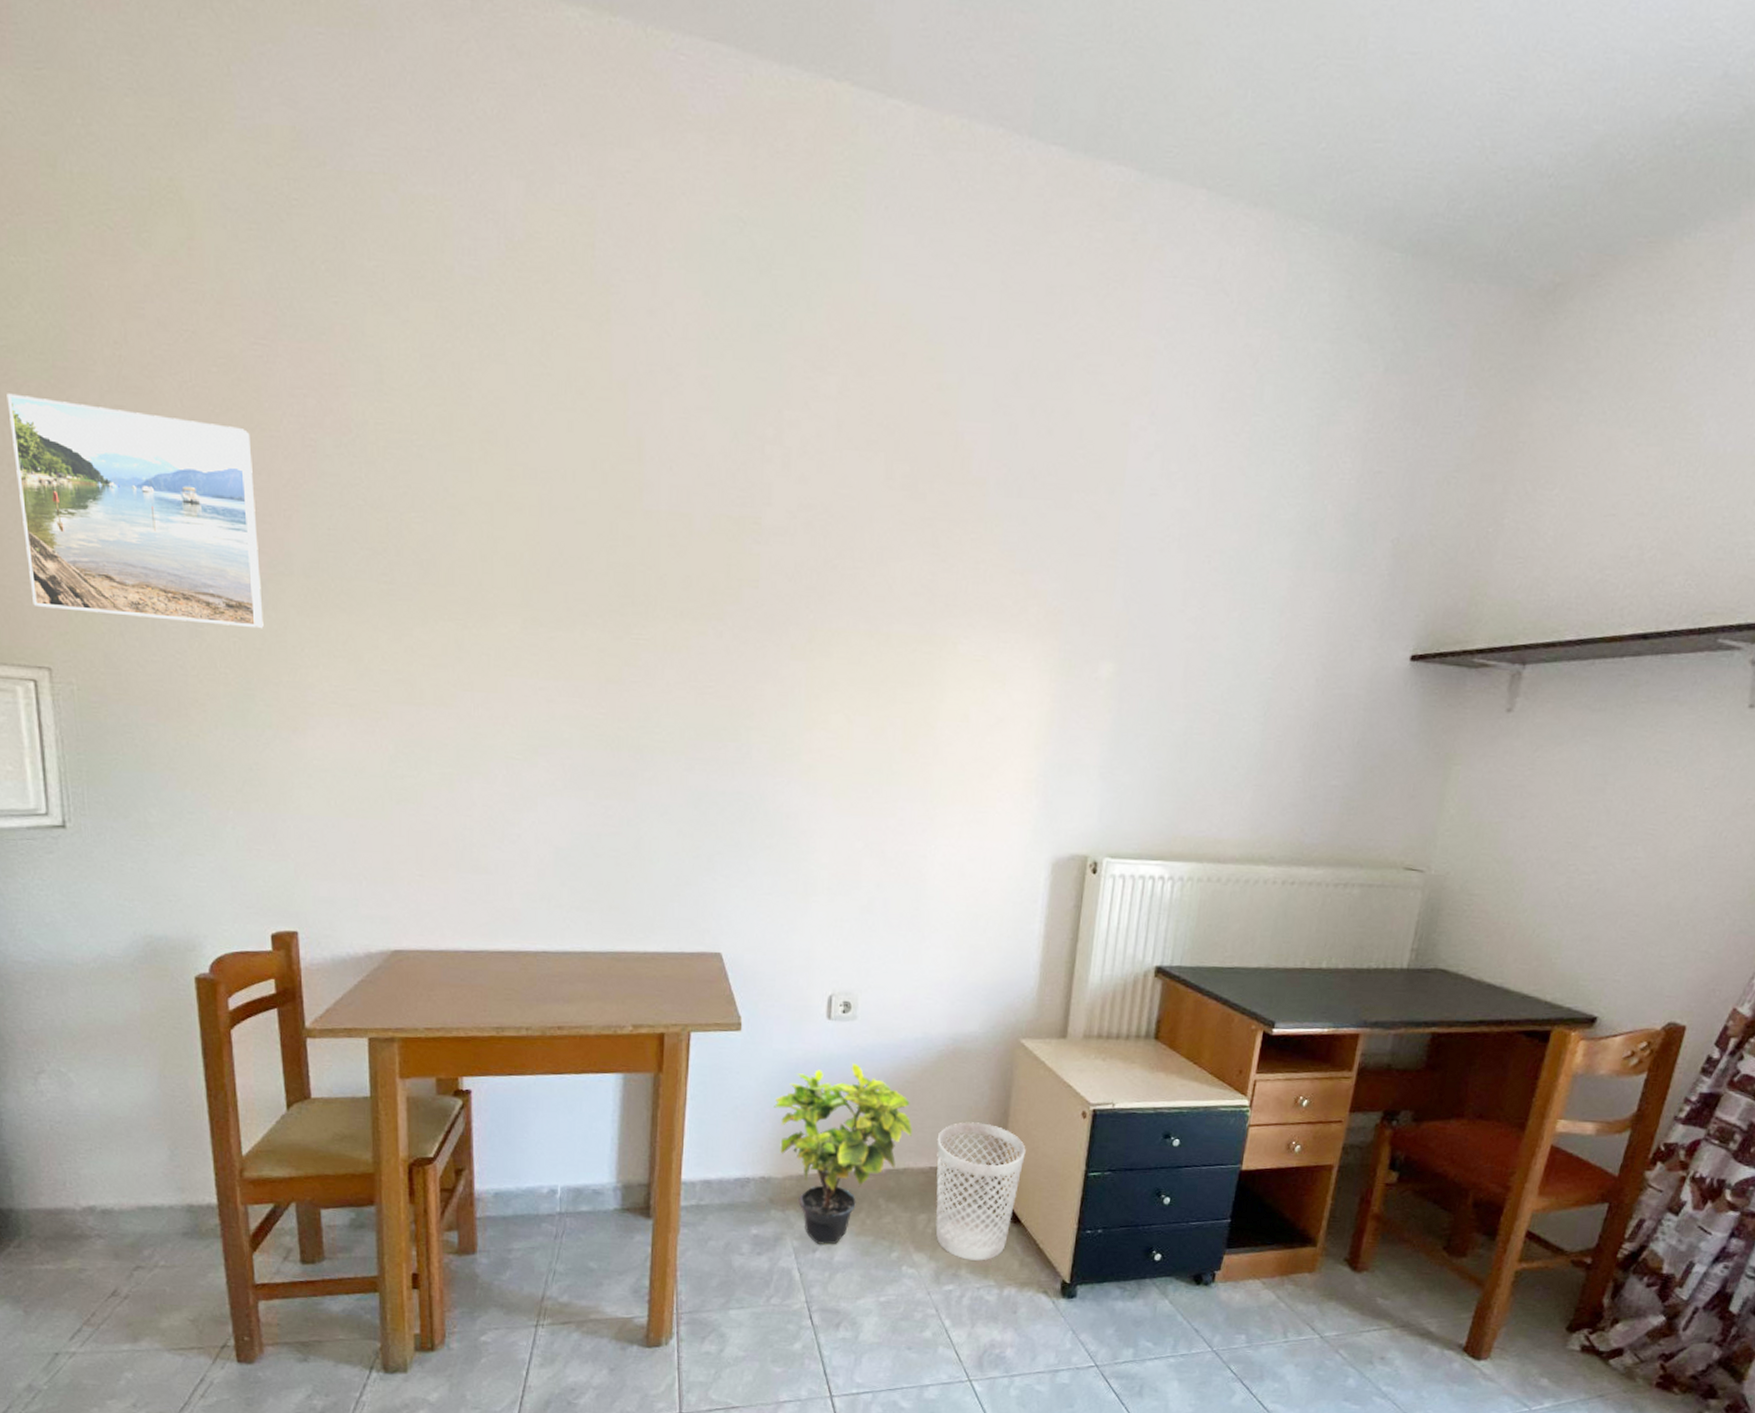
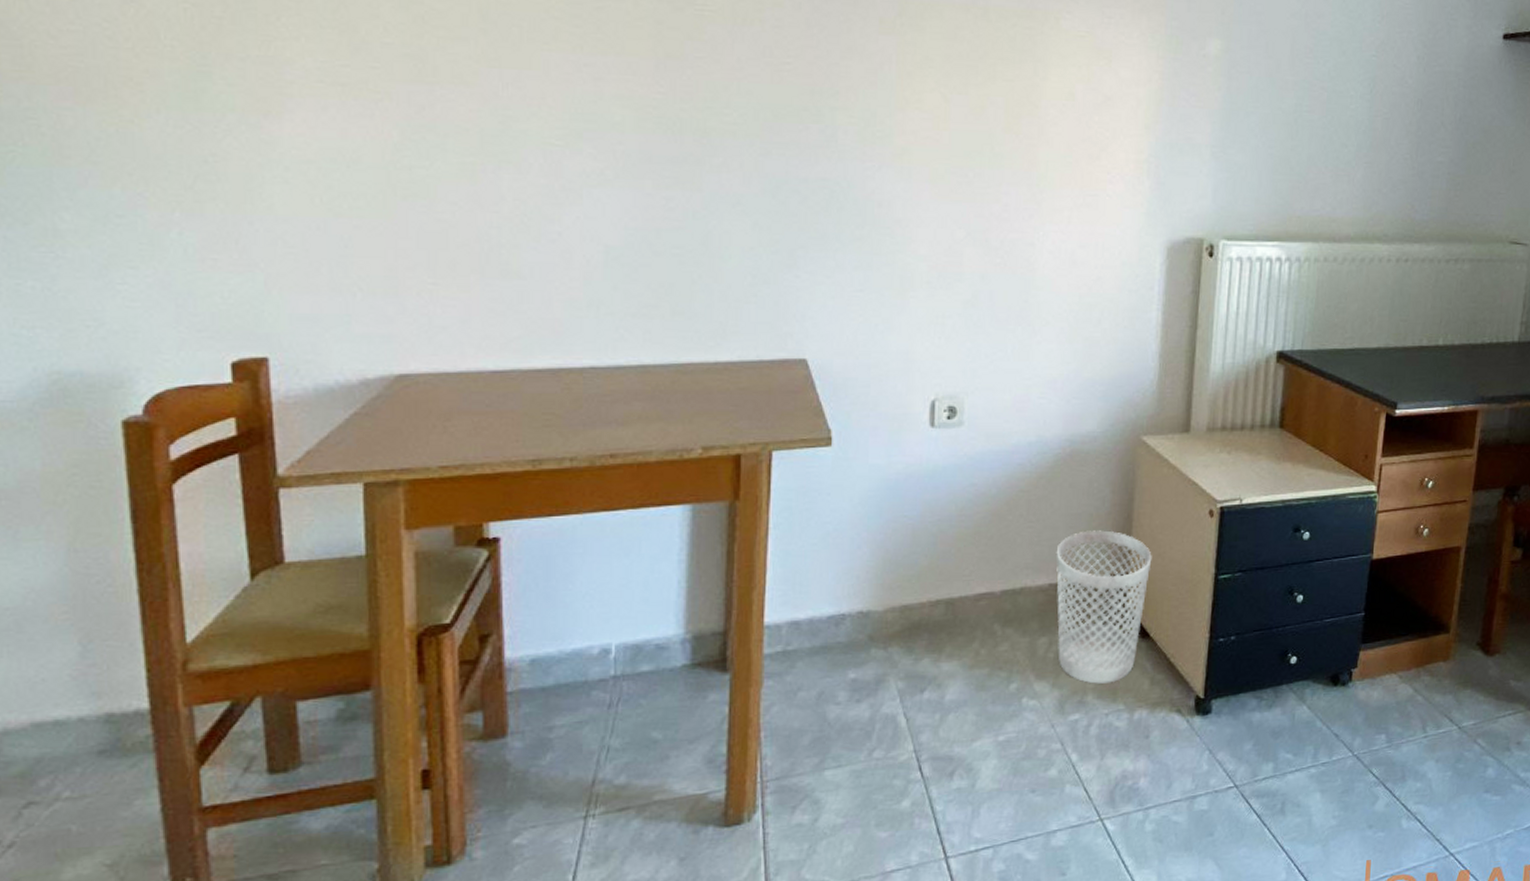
potted plant: present [774,1062,912,1245] -> none [872,473,1029,683]

